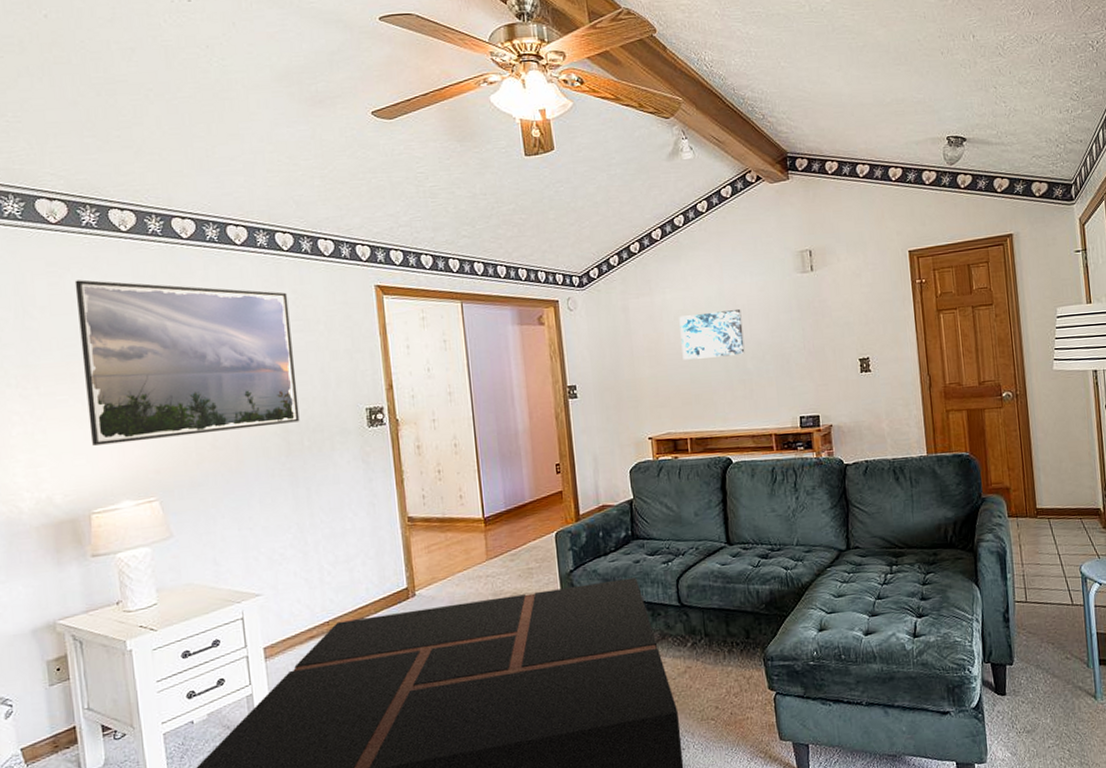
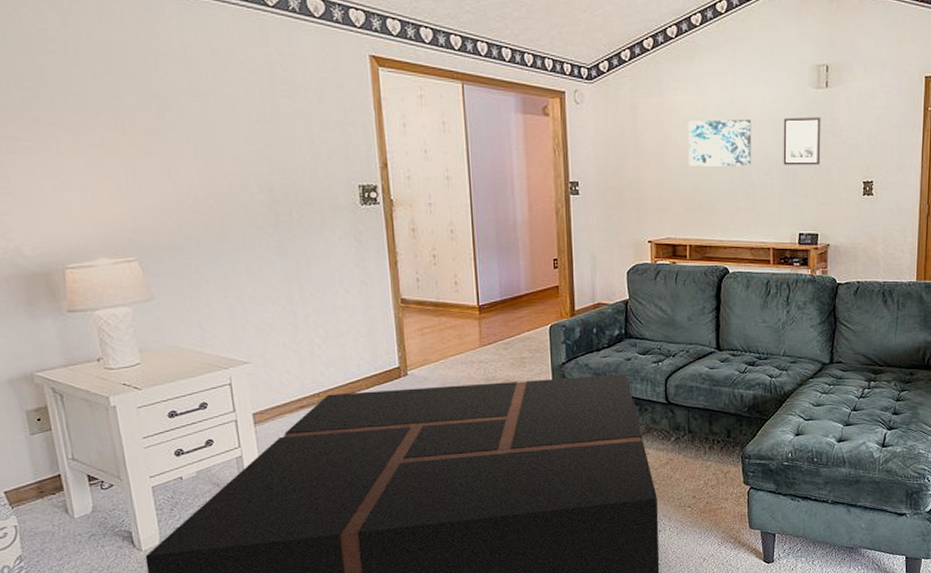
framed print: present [74,279,300,446] -> none [31,15,288,198]
wall art: none [772,300,814,350] -> present [783,117,821,165]

